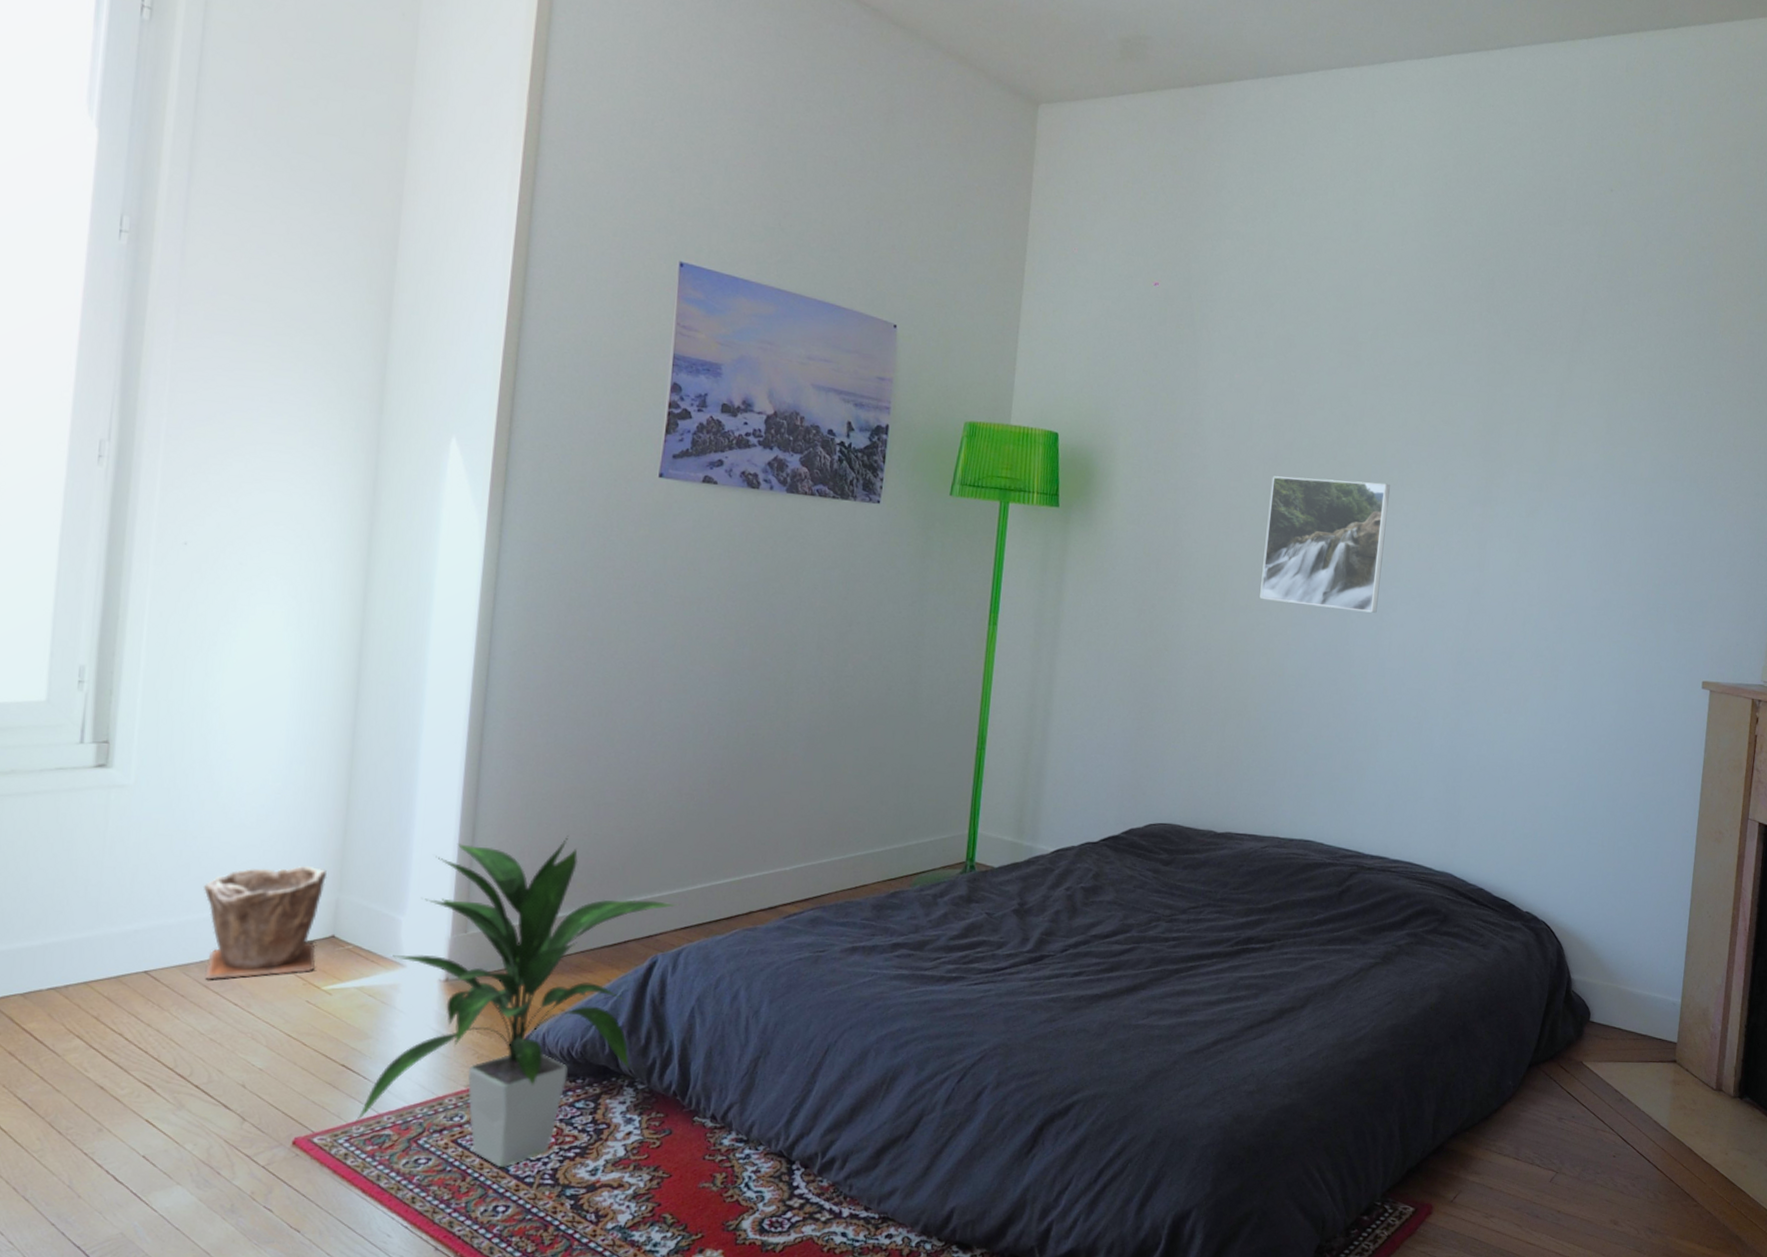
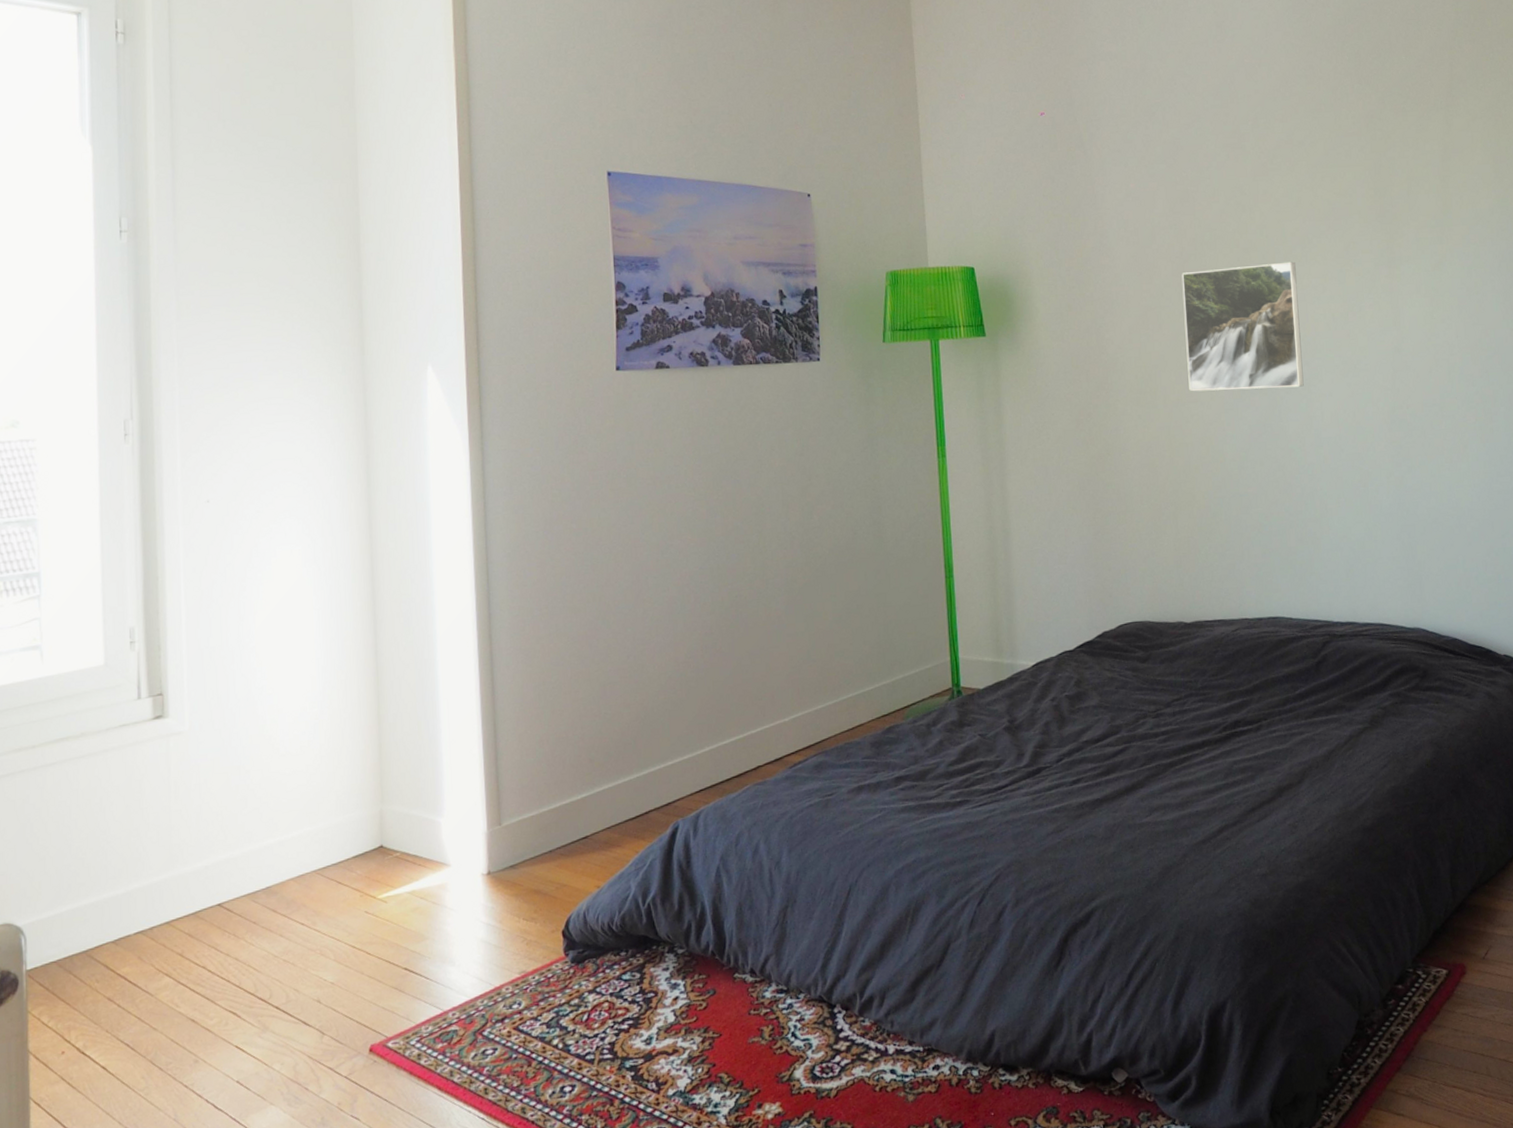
plant pot: present [203,865,327,980] -> none [260,782,369,904]
indoor plant: present [356,836,679,1167] -> none [424,719,691,1048]

